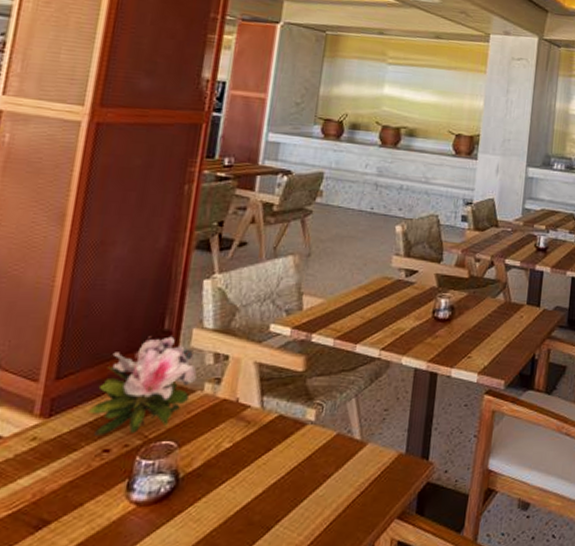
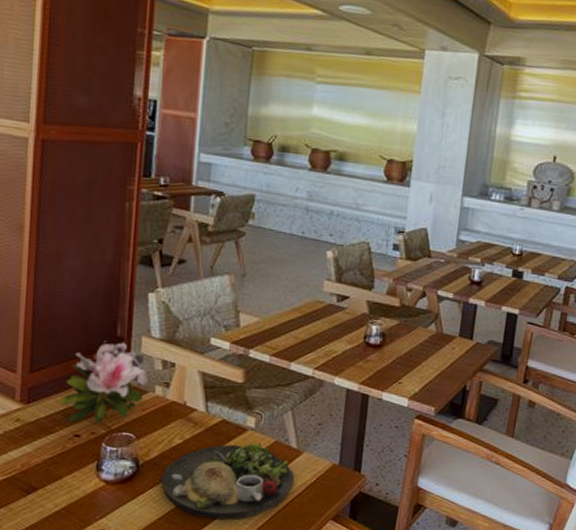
dinner plate: none [203,438,358,535] -> present [161,443,295,520]

